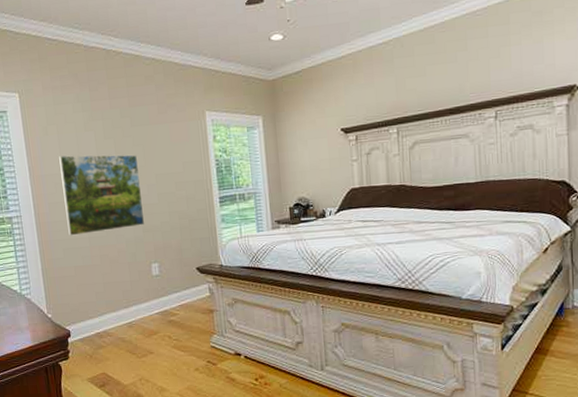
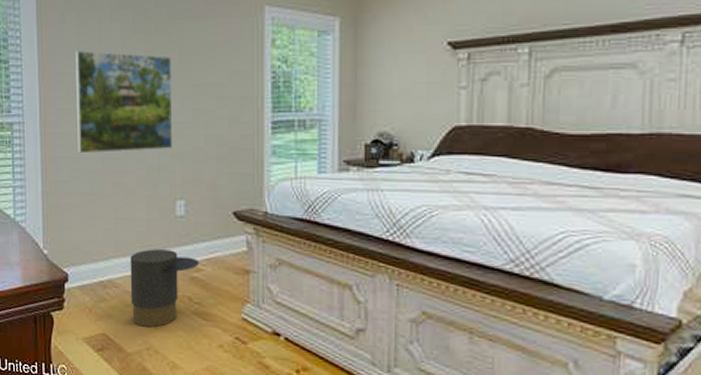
trash can: none [119,302,175,363] -> present [130,249,200,328]

